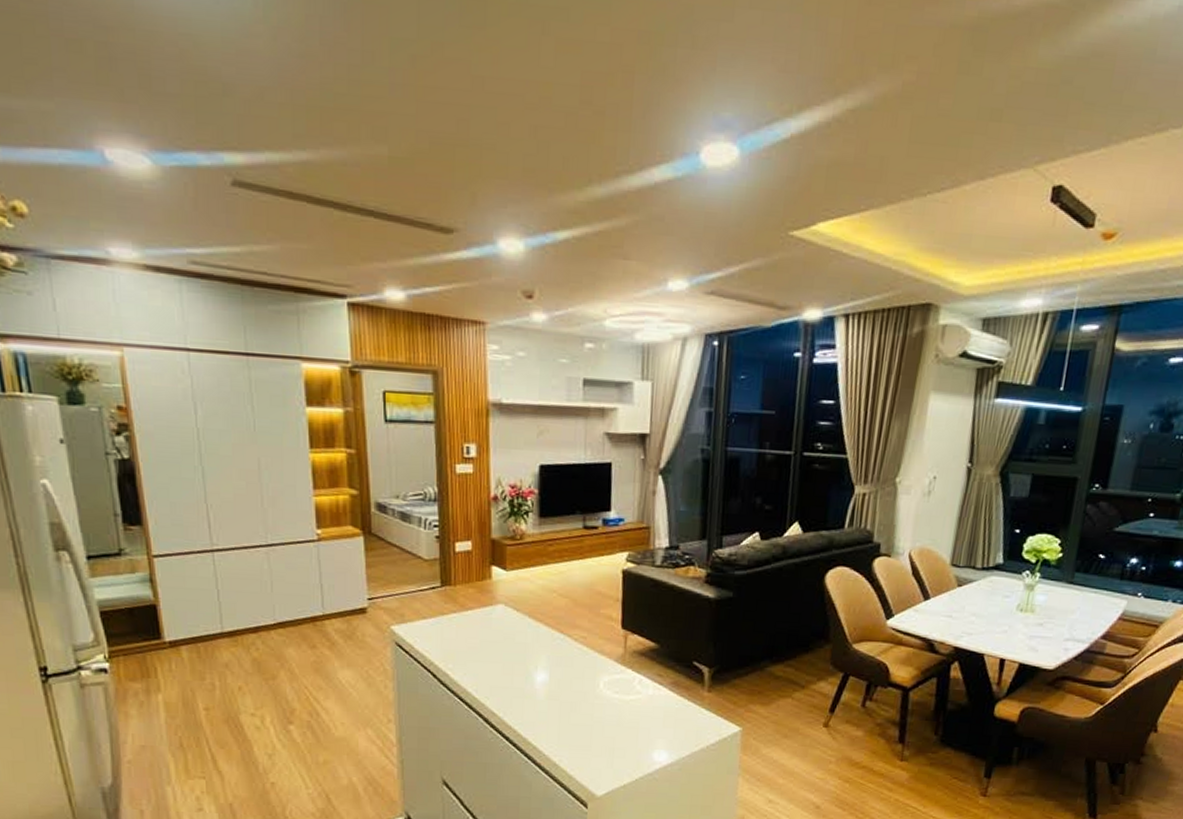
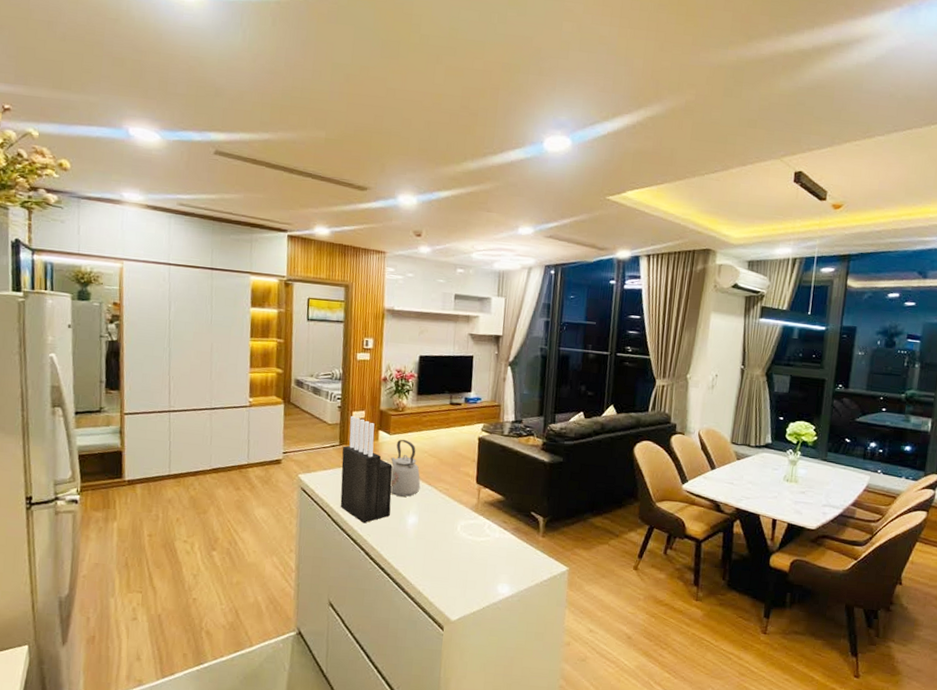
knife block: none [445,547,513,684] -> present [340,415,393,524]
kettle: none [509,575,550,649] -> present [390,439,421,497]

